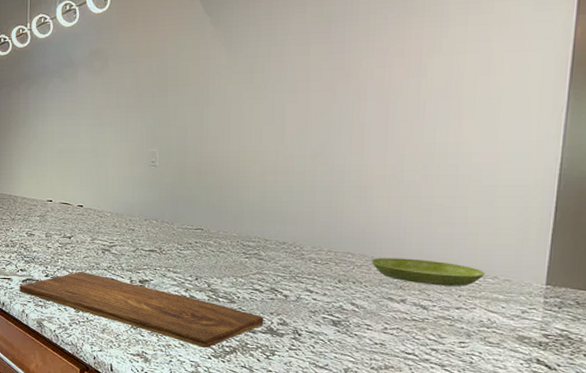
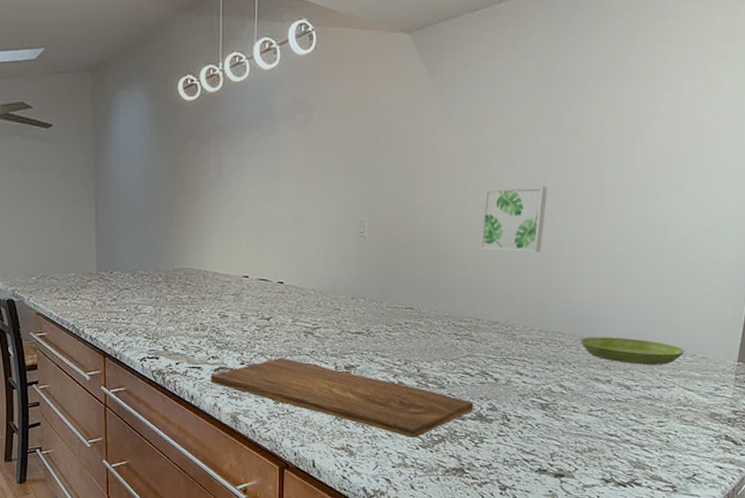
wall art: none [265,118,332,179] -> present [479,187,548,253]

